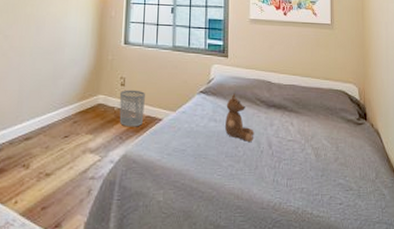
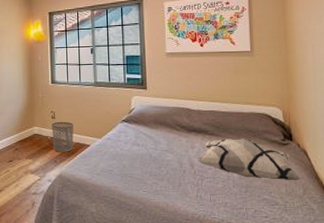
teddy bear: present [224,93,255,142] -> none [147,121,176,162]
decorative pillow: none [276,116,375,164] -> present [198,139,302,181]

